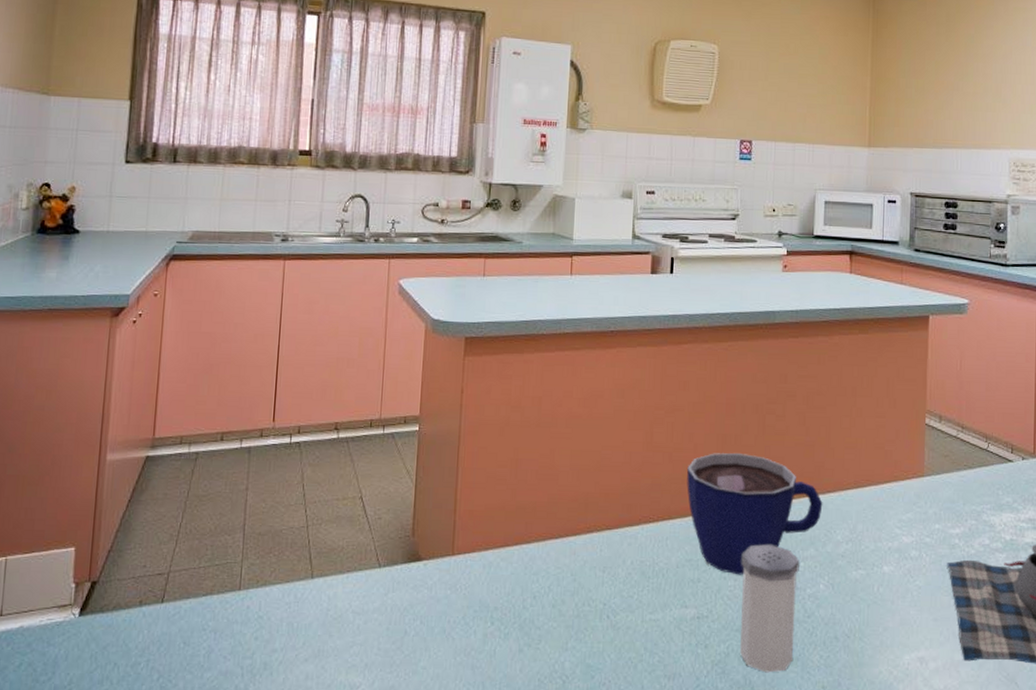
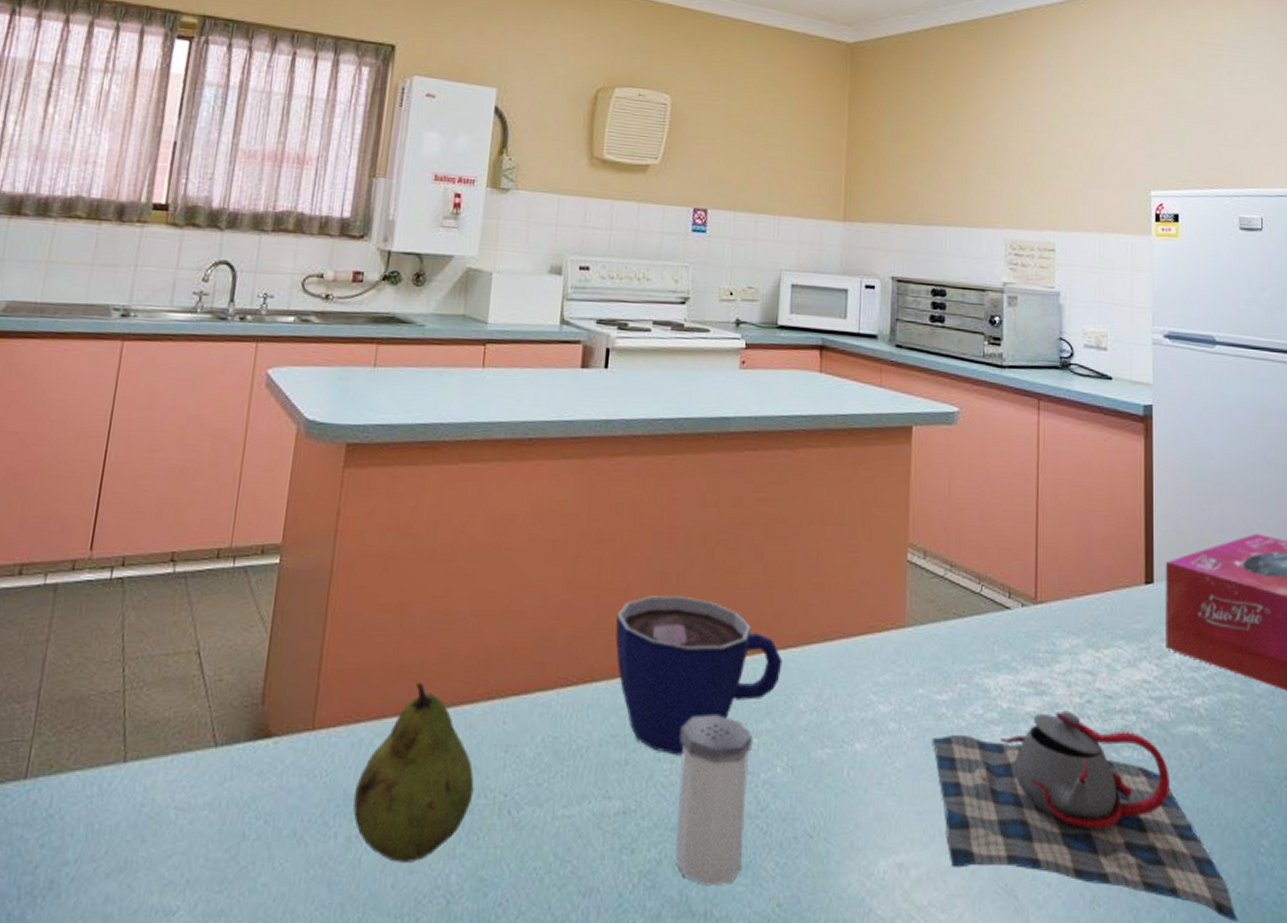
fruit: none [487,519,580,653] -> present [353,682,475,863]

